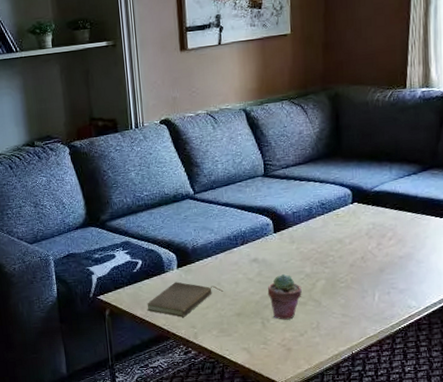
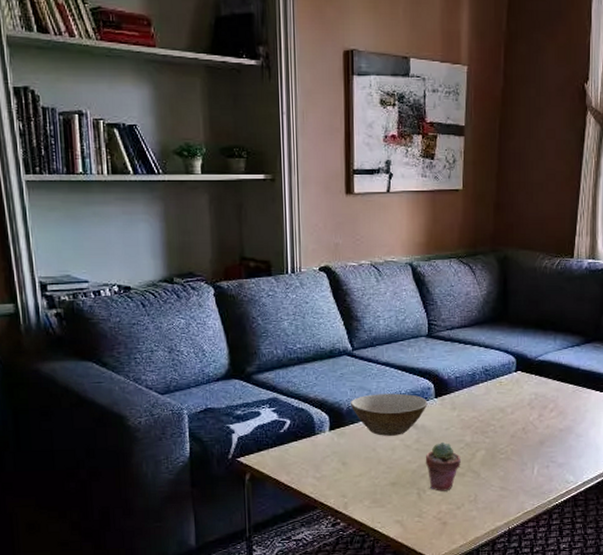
book: present [147,282,224,317] -> none [293,445,379,485]
bowl: none [194,230,267,271] -> present [350,393,428,436]

